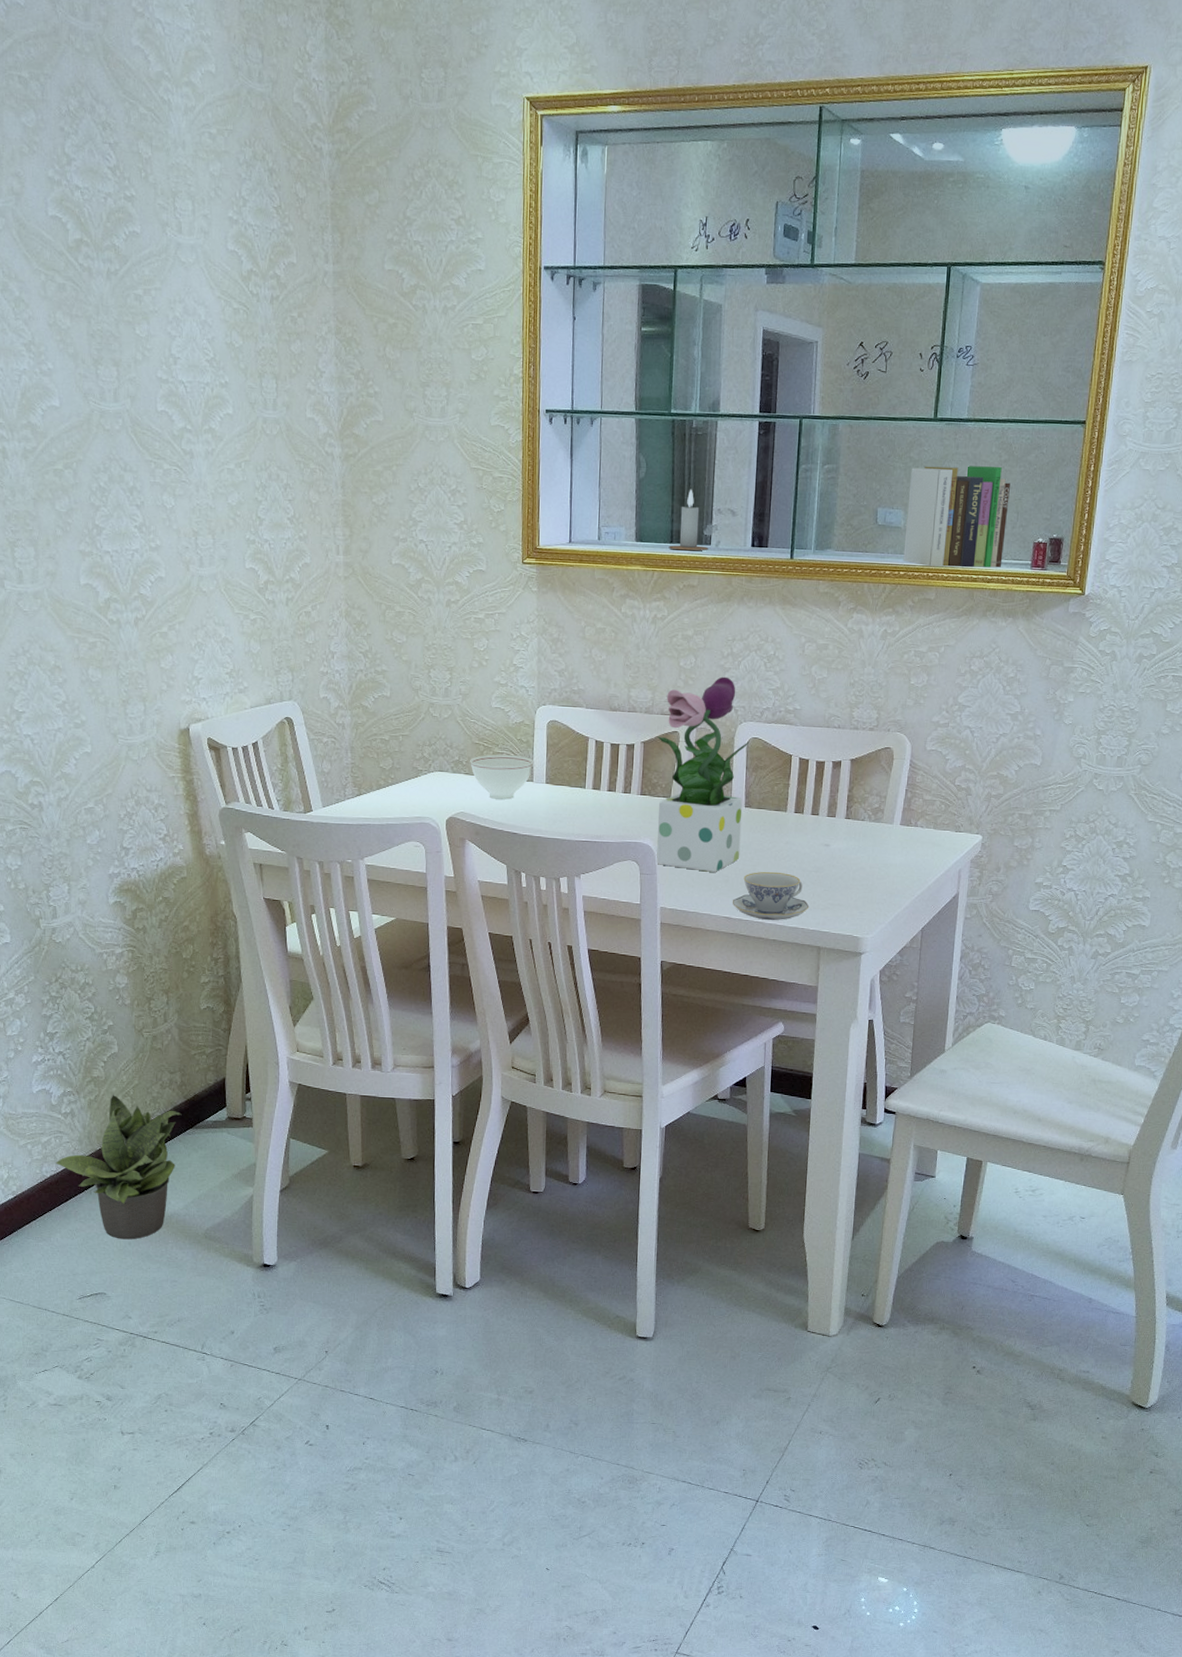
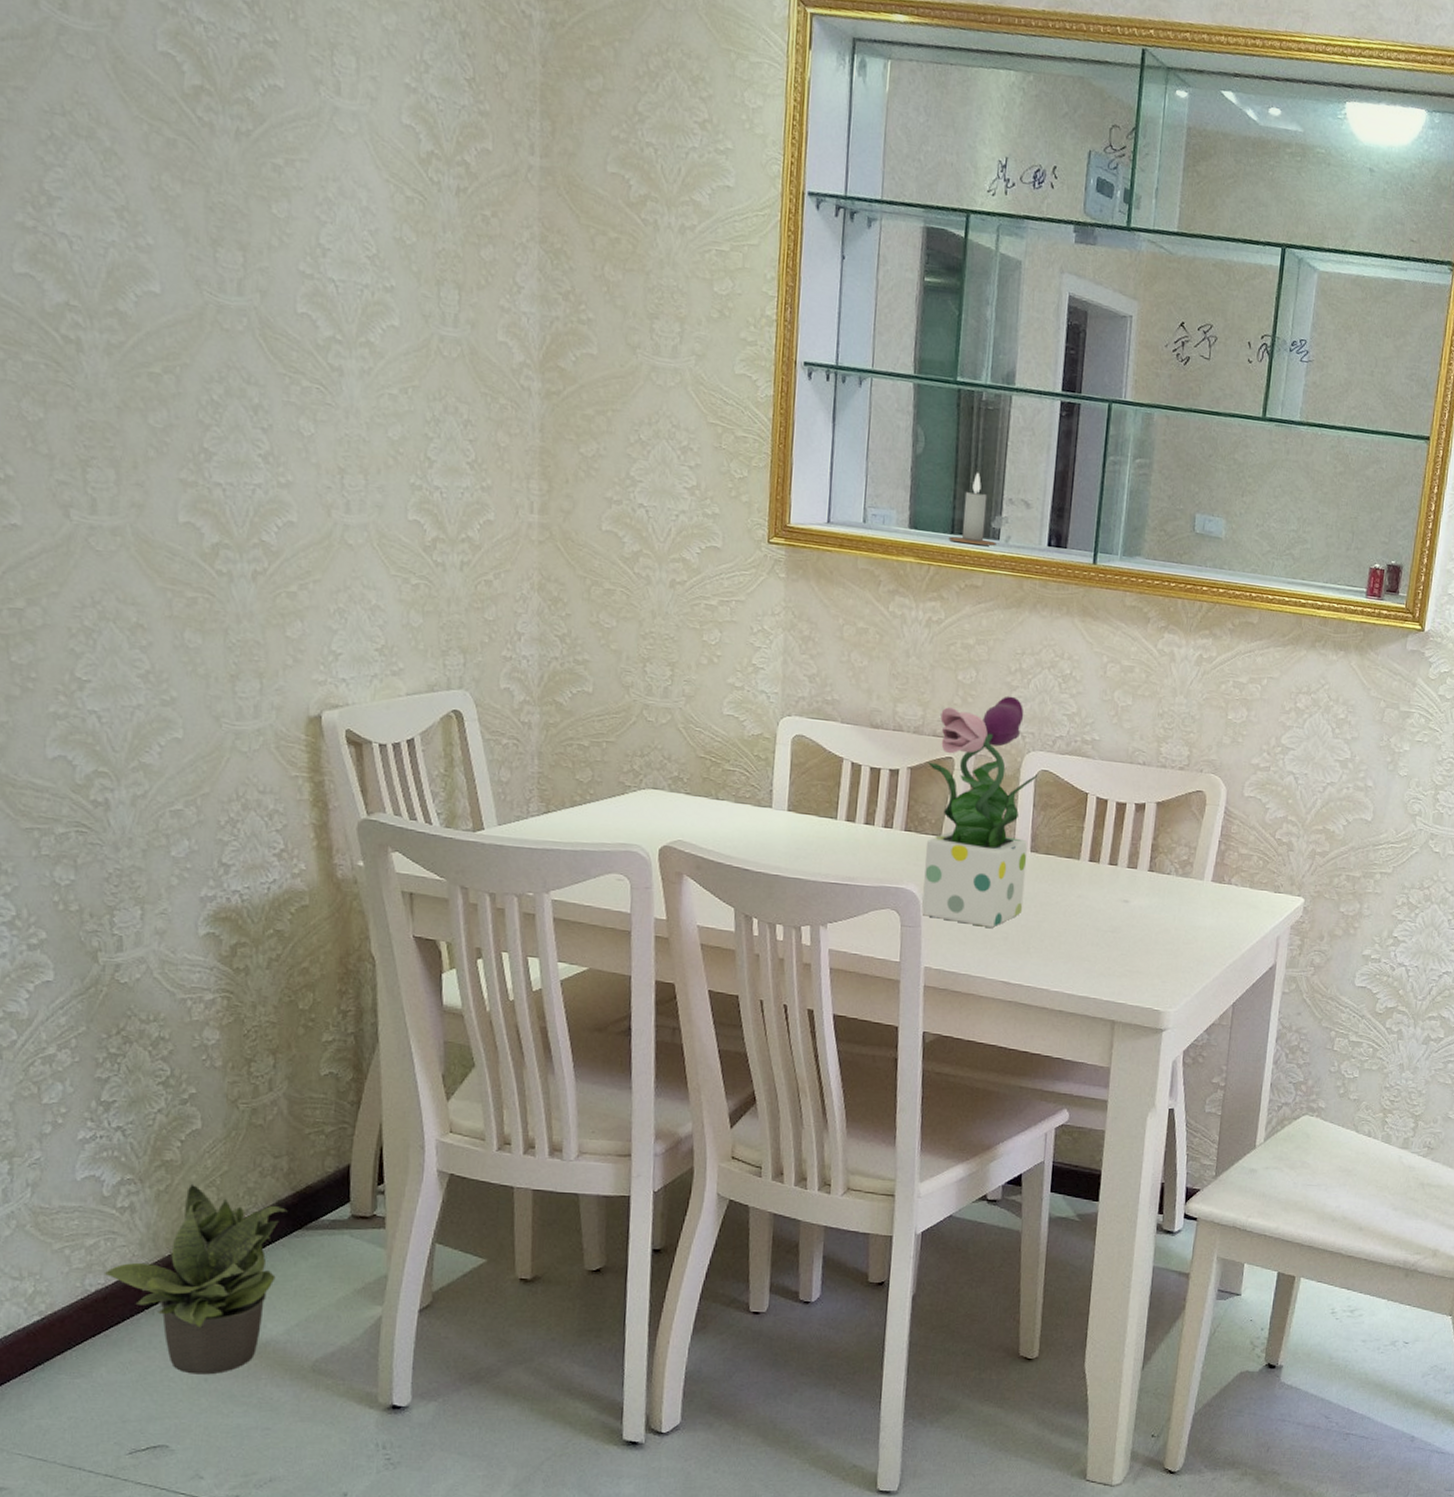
bowl: present [469,754,534,800] -> none [691,772,774,828]
teacup: present [732,871,810,921] -> none [1011,929,1104,988]
books: present [903,466,1010,568] -> none [1223,470,1346,594]

